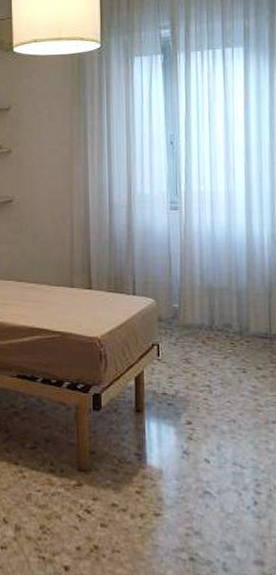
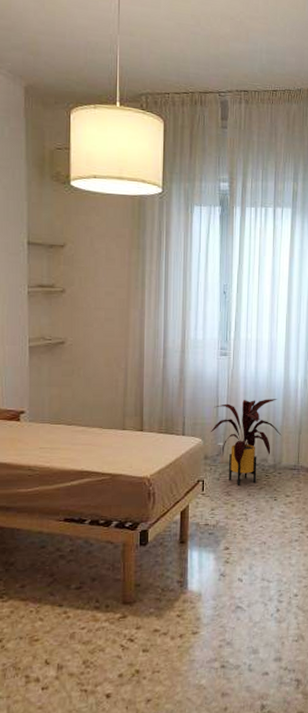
house plant: none [163,257,247,353] -> present [210,399,282,485]

